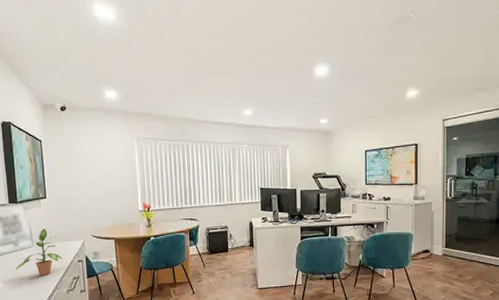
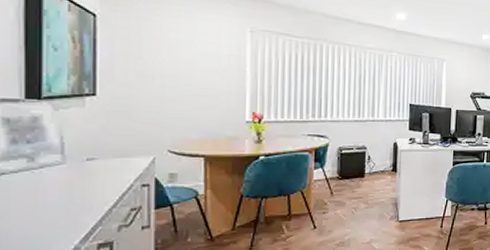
potted plant: present [15,228,62,276] -> none [26,138,115,206]

